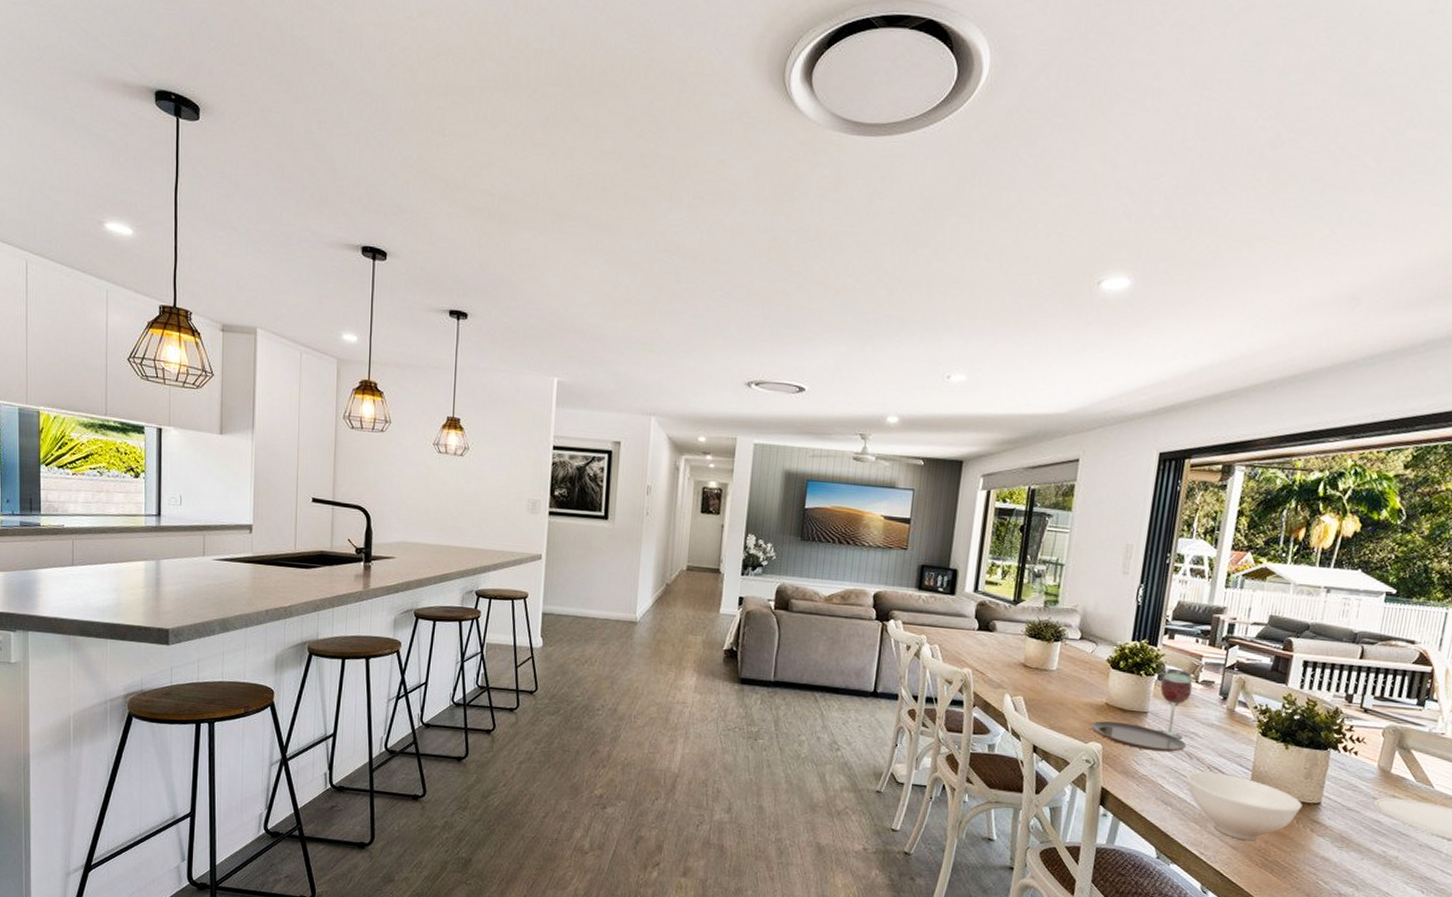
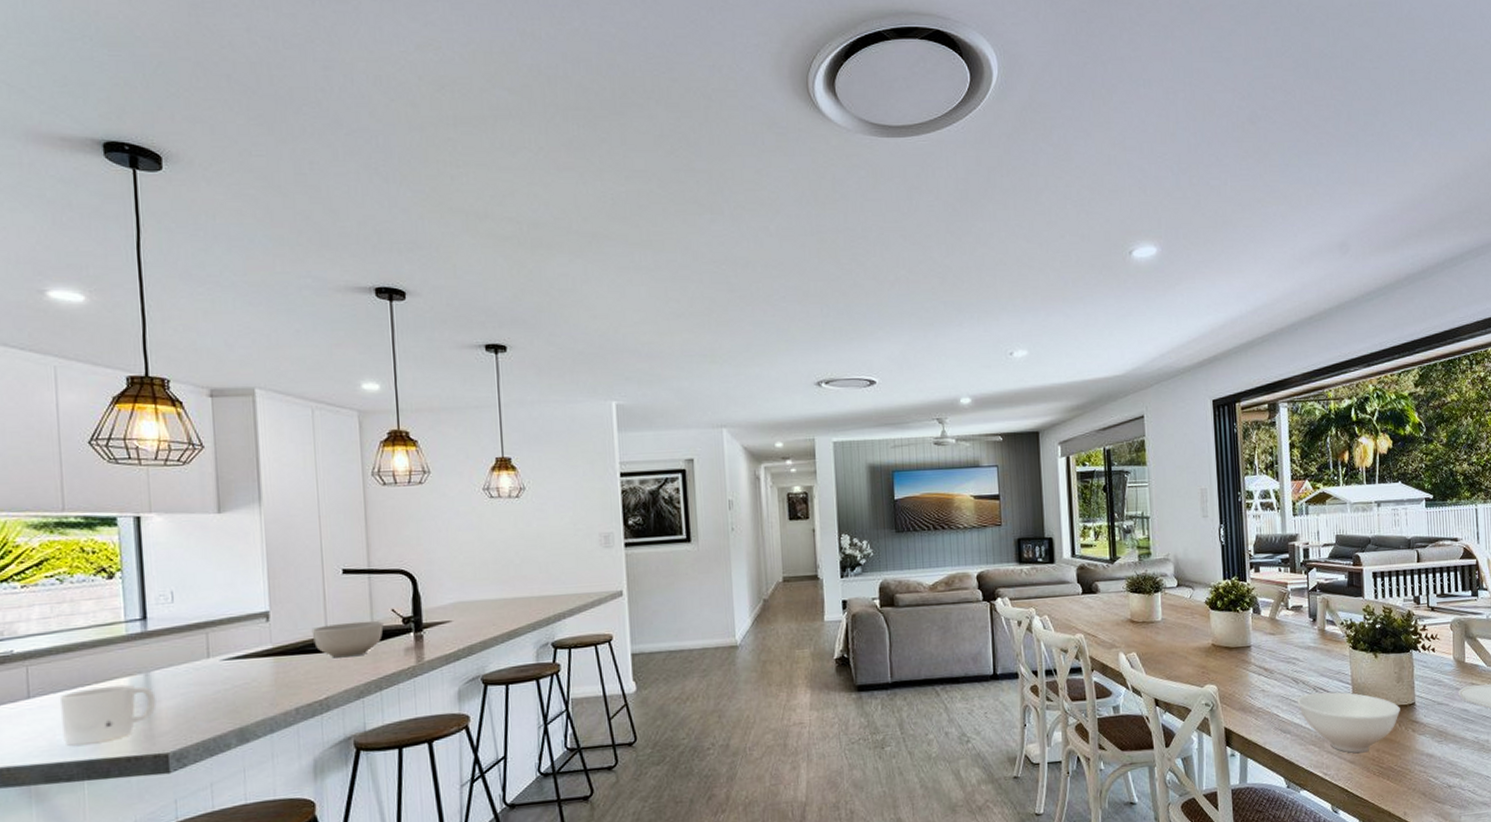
mug: none [94,565,163,612] -> present [59,684,157,747]
bowl: none [283,544,340,575] -> present [311,620,384,658]
plate: present [1090,721,1186,753] -> none [1203,660,1291,684]
wineglass: present [1157,668,1193,739] -> none [1256,599,1285,667]

